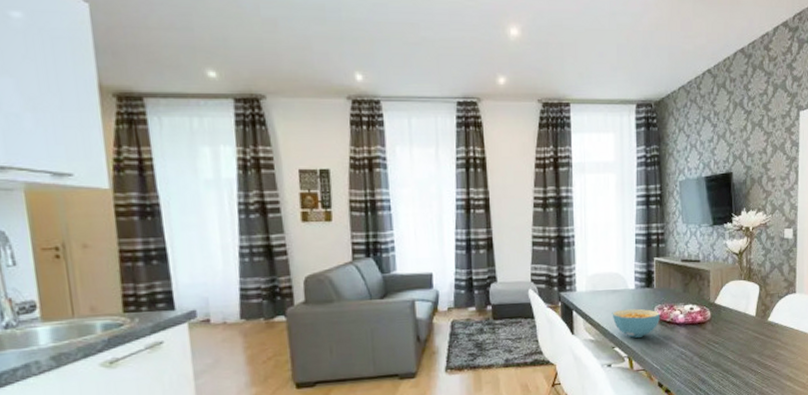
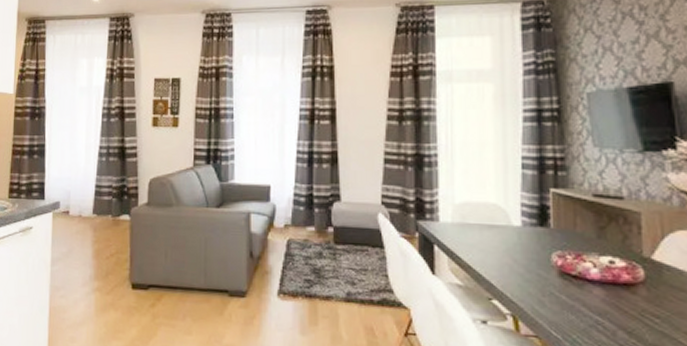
cereal bowl: present [612,308,661,338] -> none [488,251,562,291]

